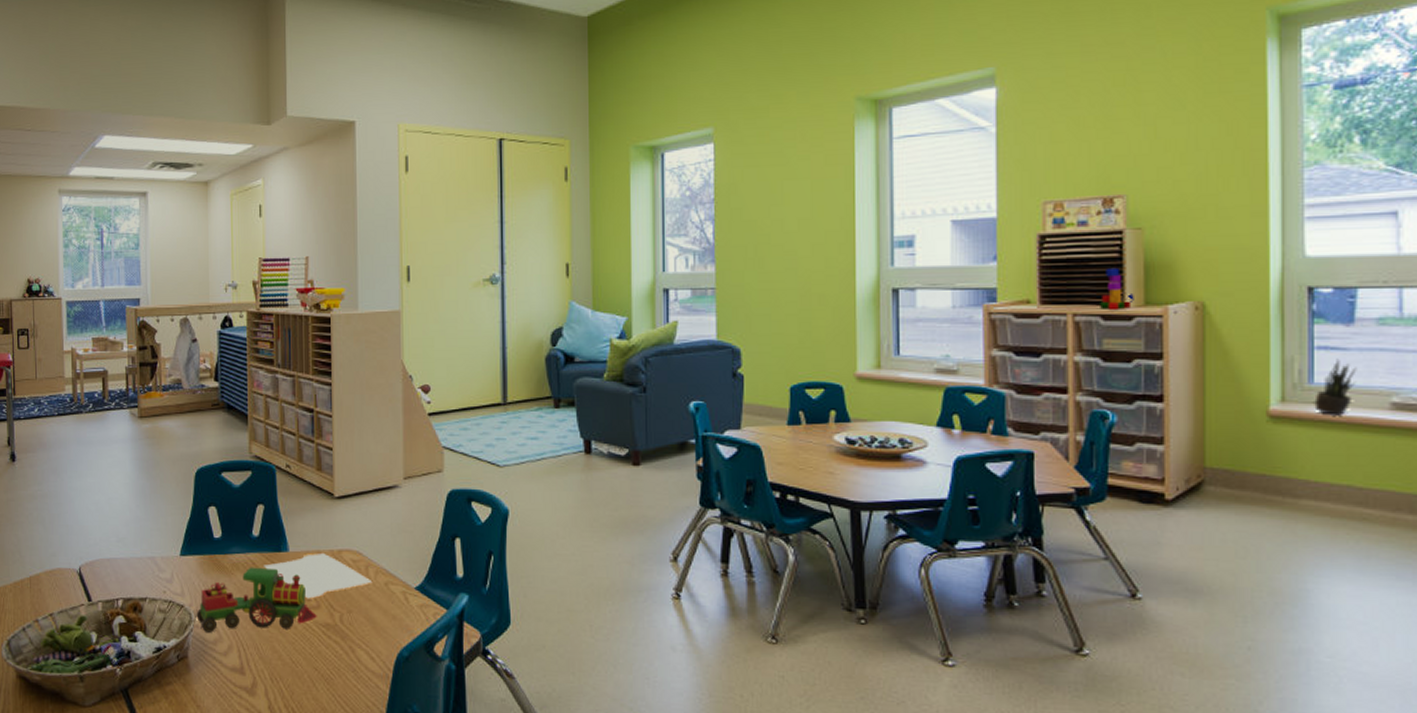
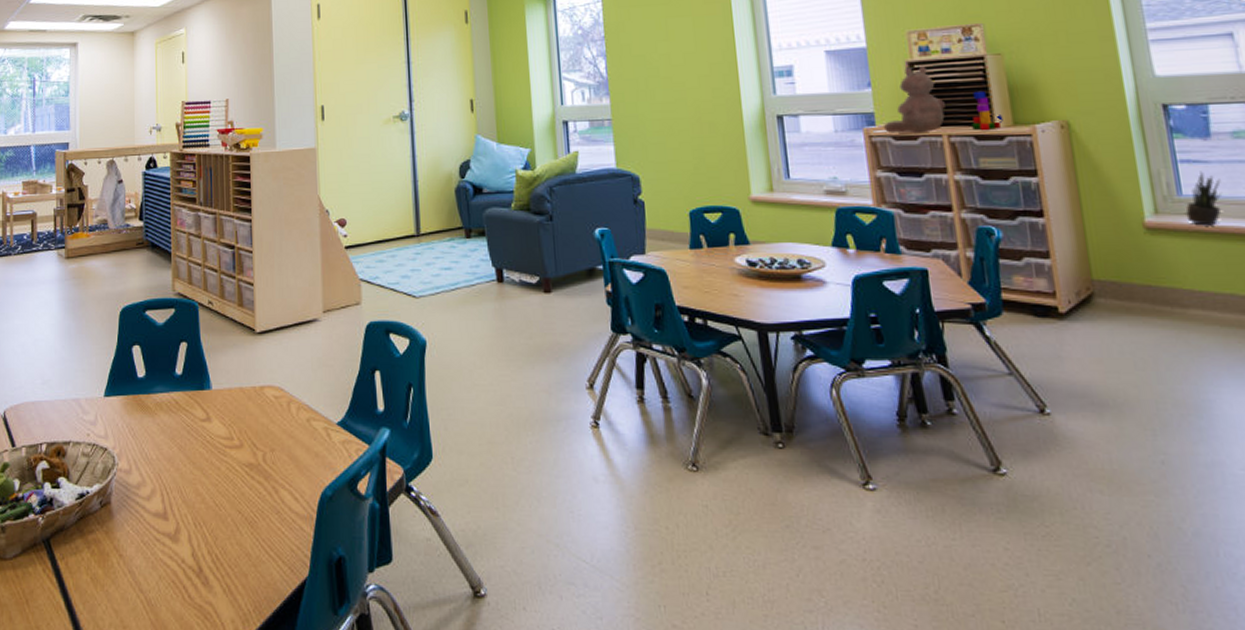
toy train: present [196,567,317,632] -> none [120,406,240,476]
paper sheet: present [264,552,373,599] -> none [187,389,295,438]
stuffed animal: none [1006,239,1076,310] -> present [884,65,947,133]

